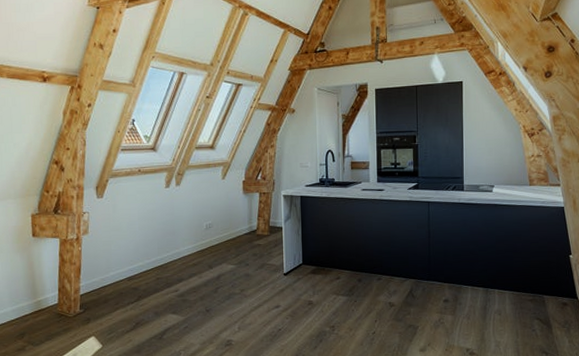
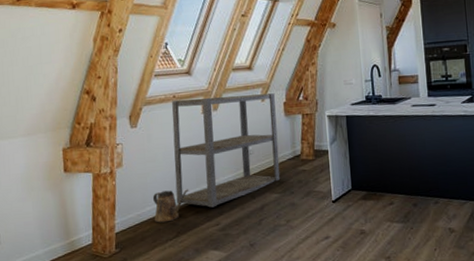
watering can: none [116,257,151,287] -> present [152,189,189,223]
shelving unit: none [136,171,237,275] -> present [172,93,281,208]

